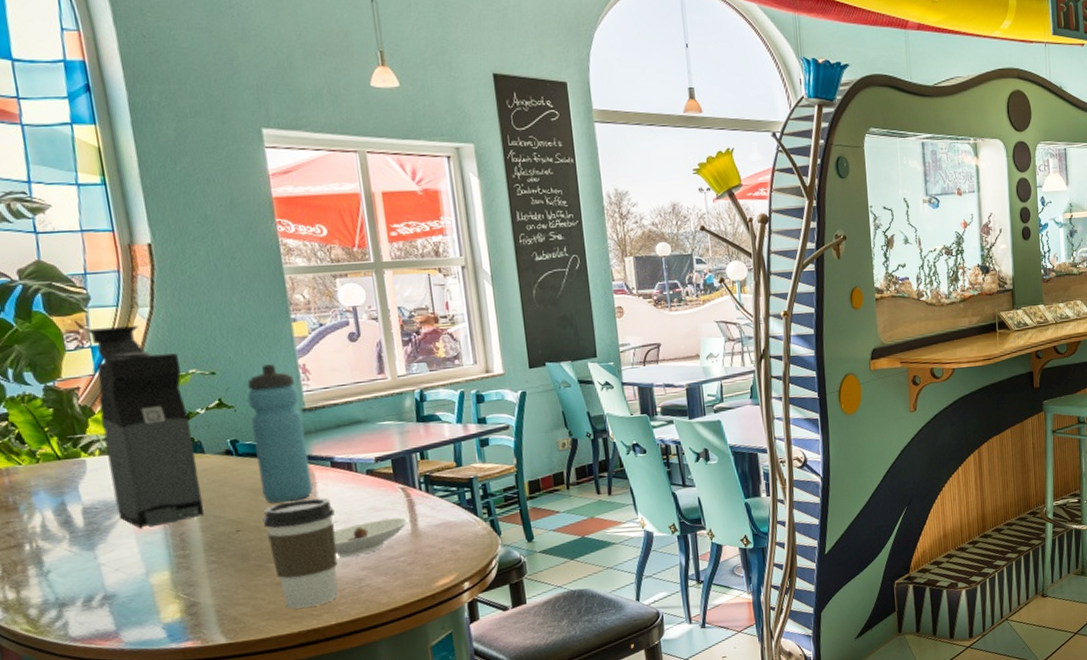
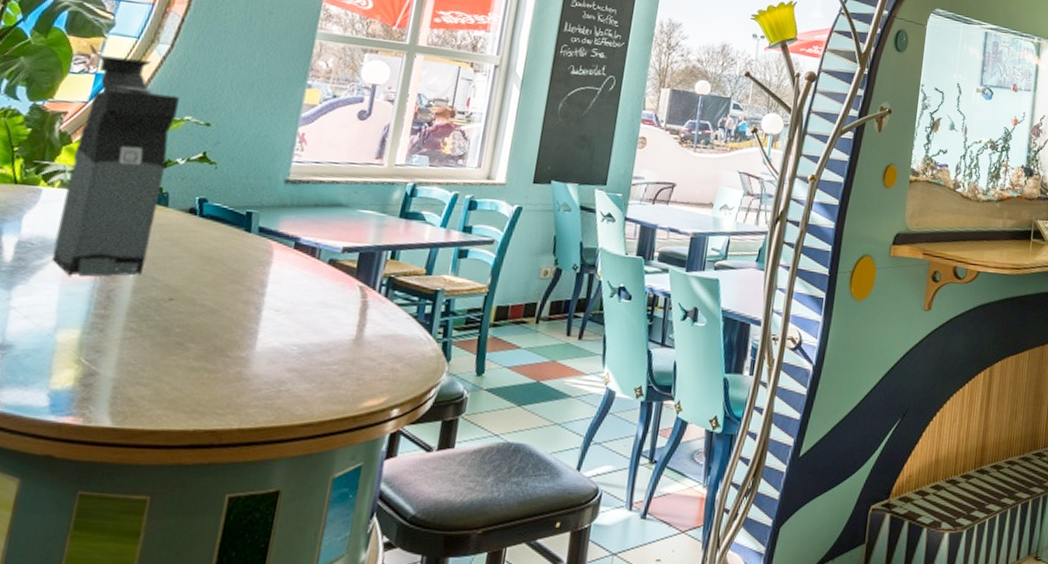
water bottle: present [247,364,313,503] -> none [211,126,288,278]
coffee cup: present [262,498,338,609] -> none [190,277,281,404]
saucer: present [333,517,410,558] -> none [264,317,357,354]

